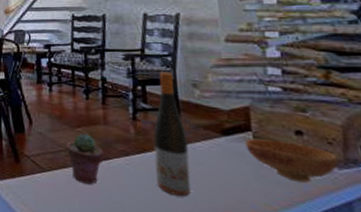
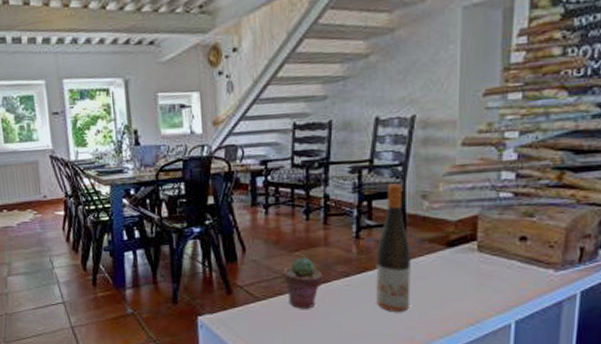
bowl: present [245,139,339,183] -> none [469,248,556,287]

